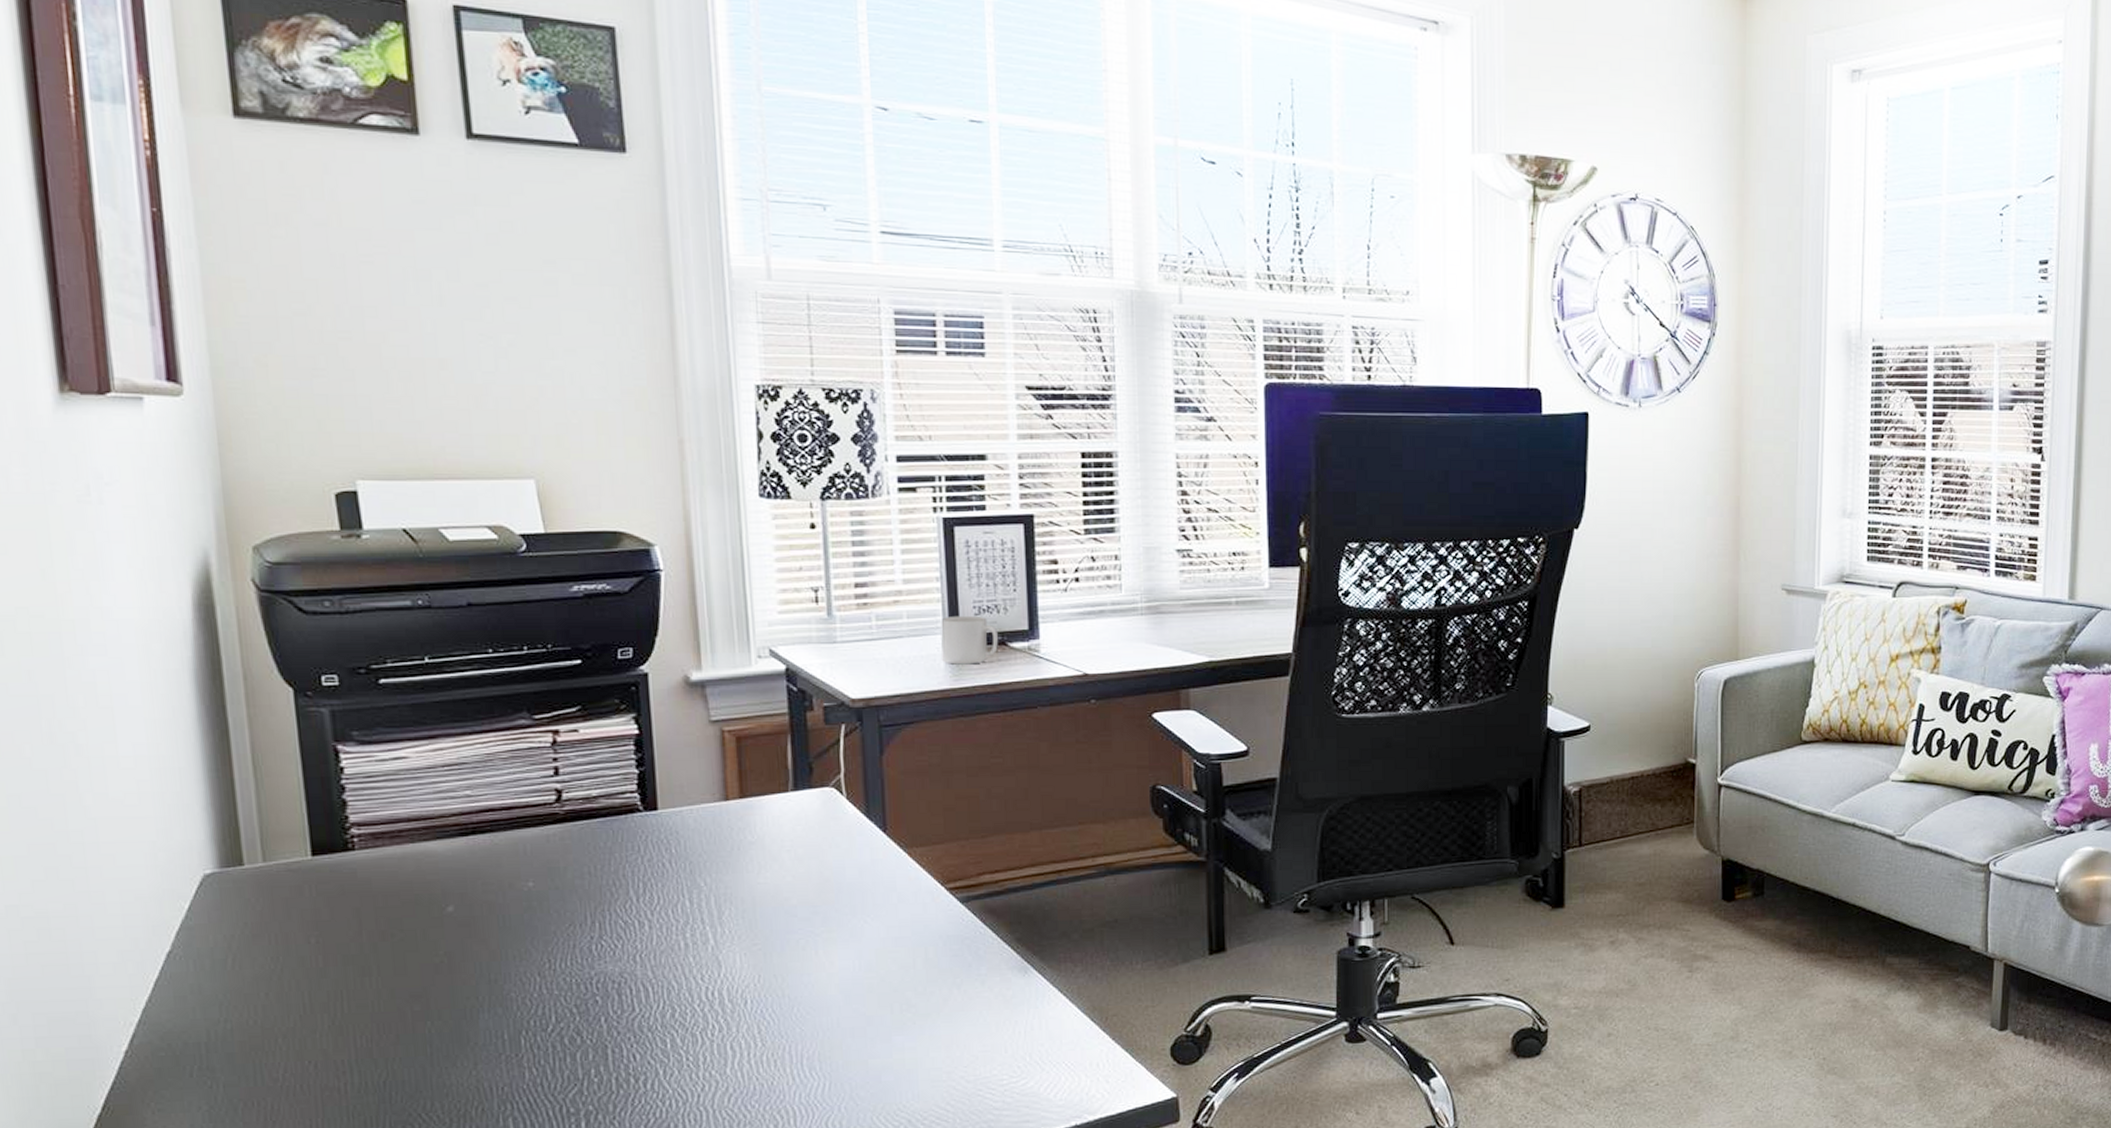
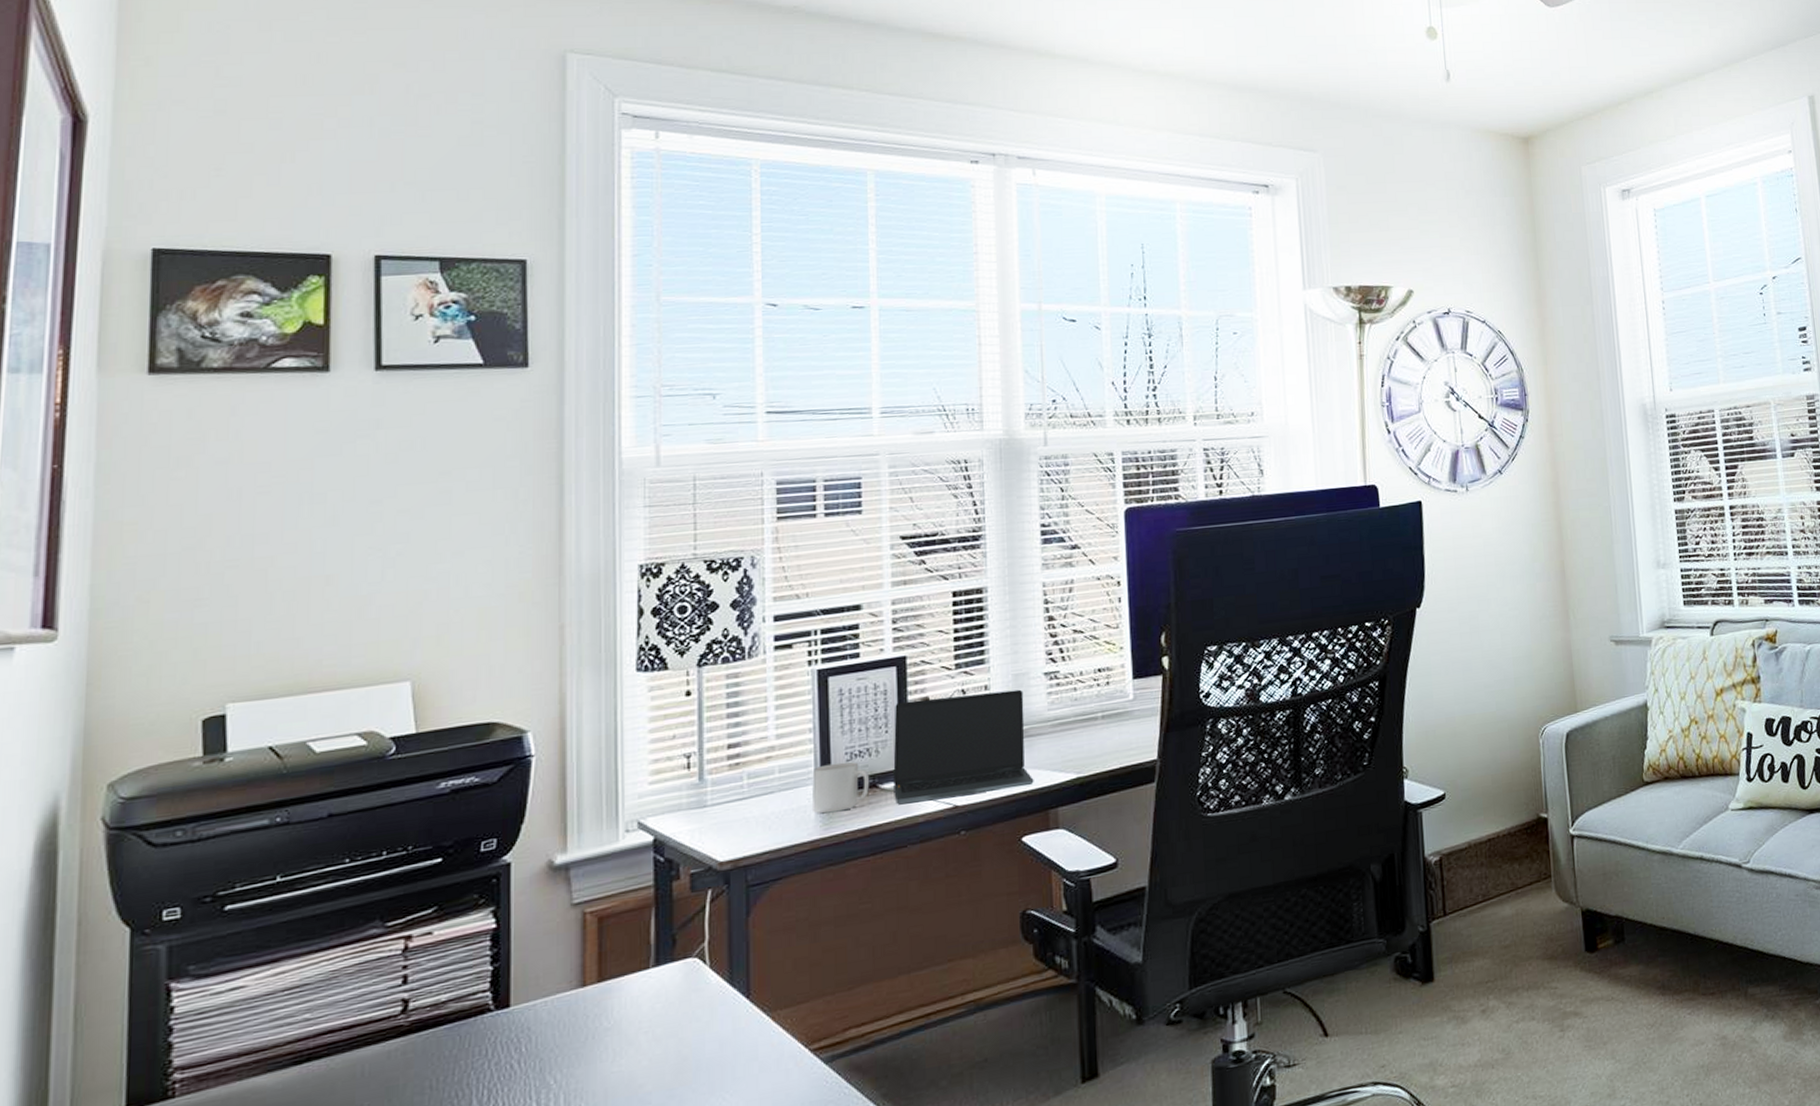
laptop: none [1022,562,1165,664] -> present [893,689,1034,804]

